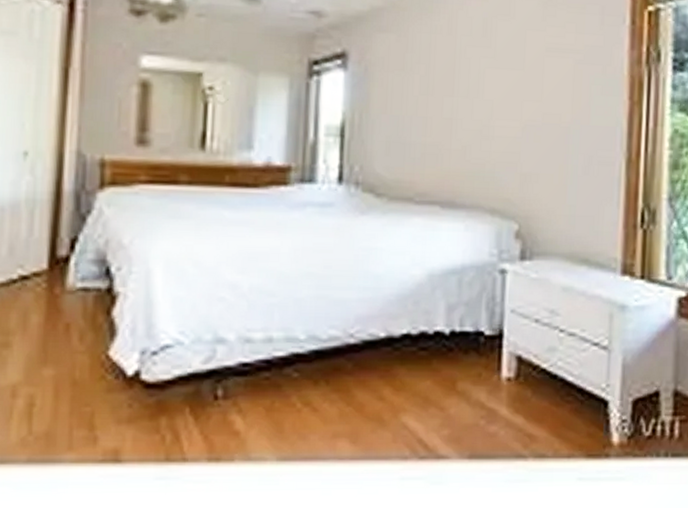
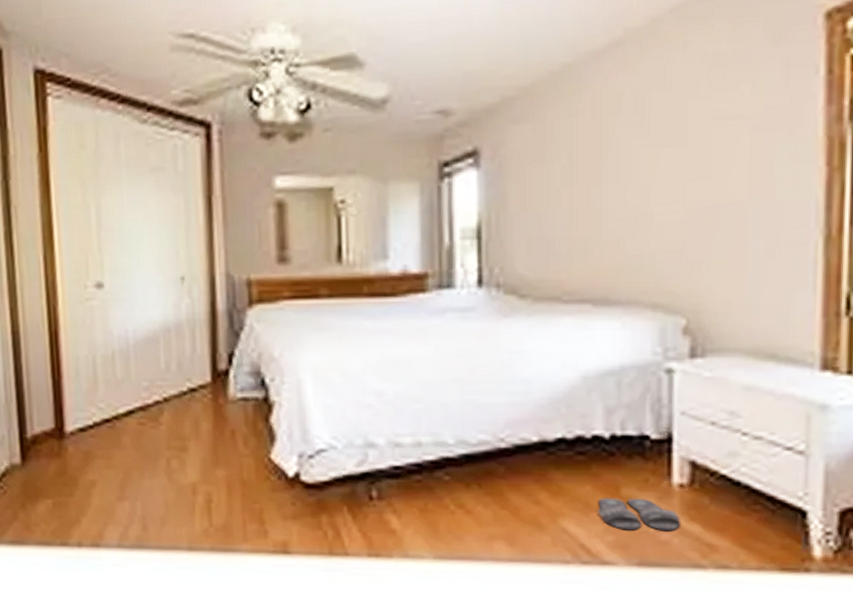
slippers: none [435,392,507,425] -> present [597,497,680,532]

